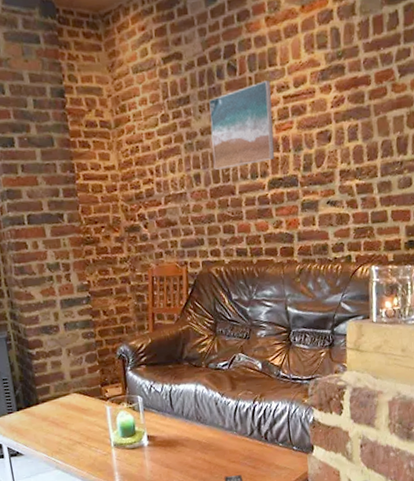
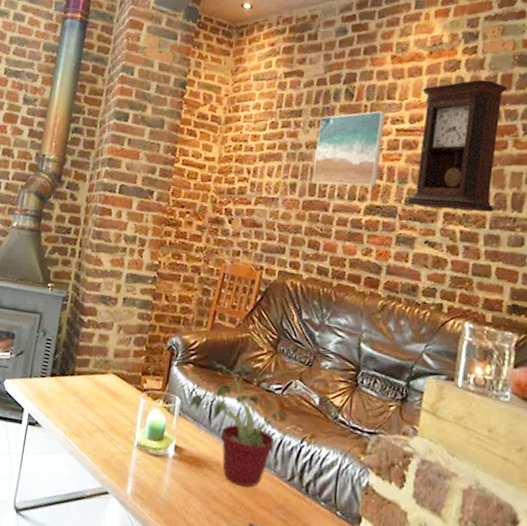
potted plant: none [149,352,237,452] -> present [188,362,286,487]
pendulum clock: none [301,26,383,170] -> present [407,79,508,213]

